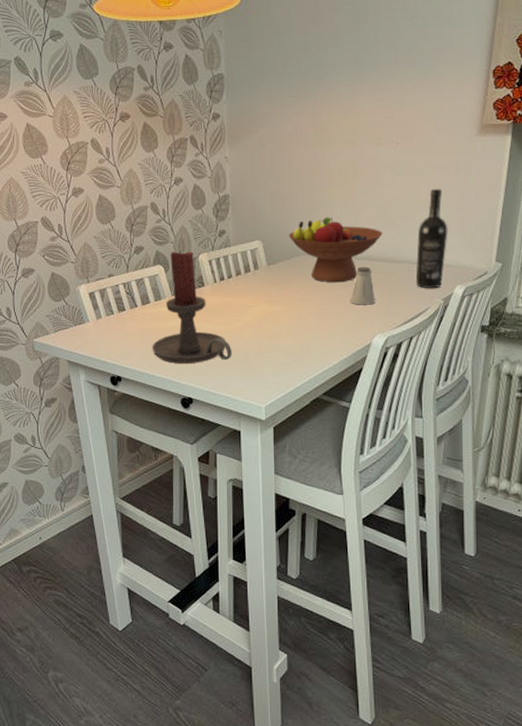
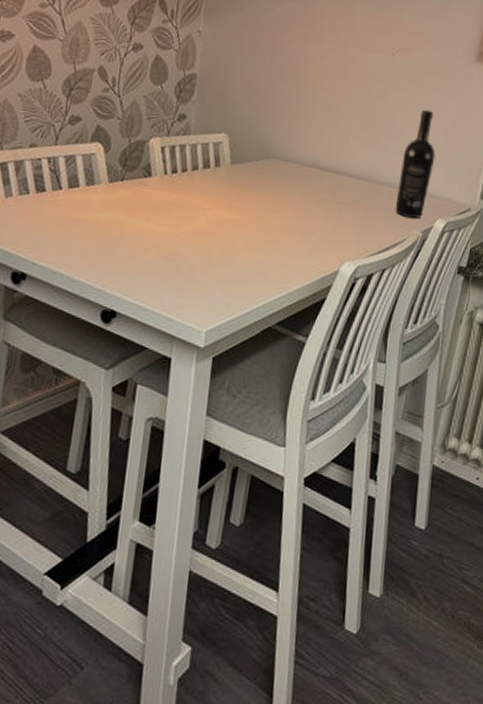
candle holder: present [152,250,232,364] -> none [73,129,175,270]
fruit bowl: present [288,217,383,283] -> none [260,120,366,197]
saltshaker: present [350,266,375,305] -> none [321,182,350,227]

